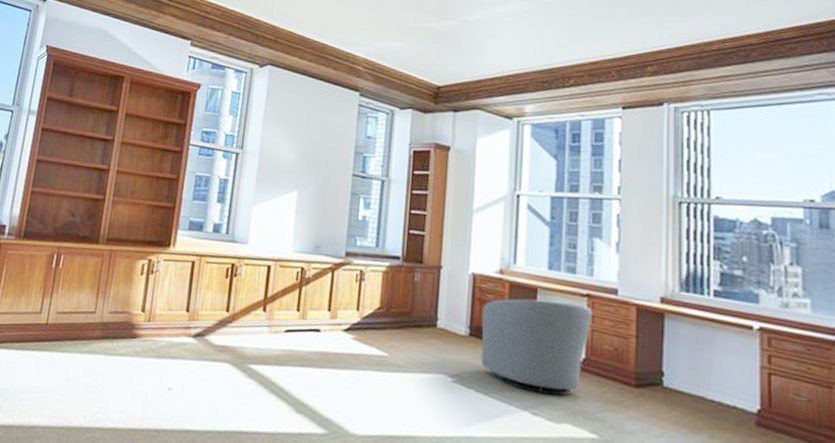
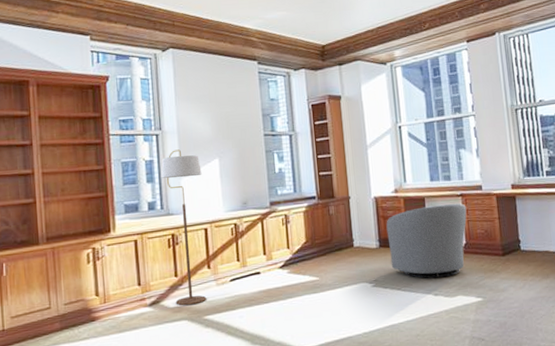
floor lamp: none [221,172,277,349] -> present [161,149,207,306]

